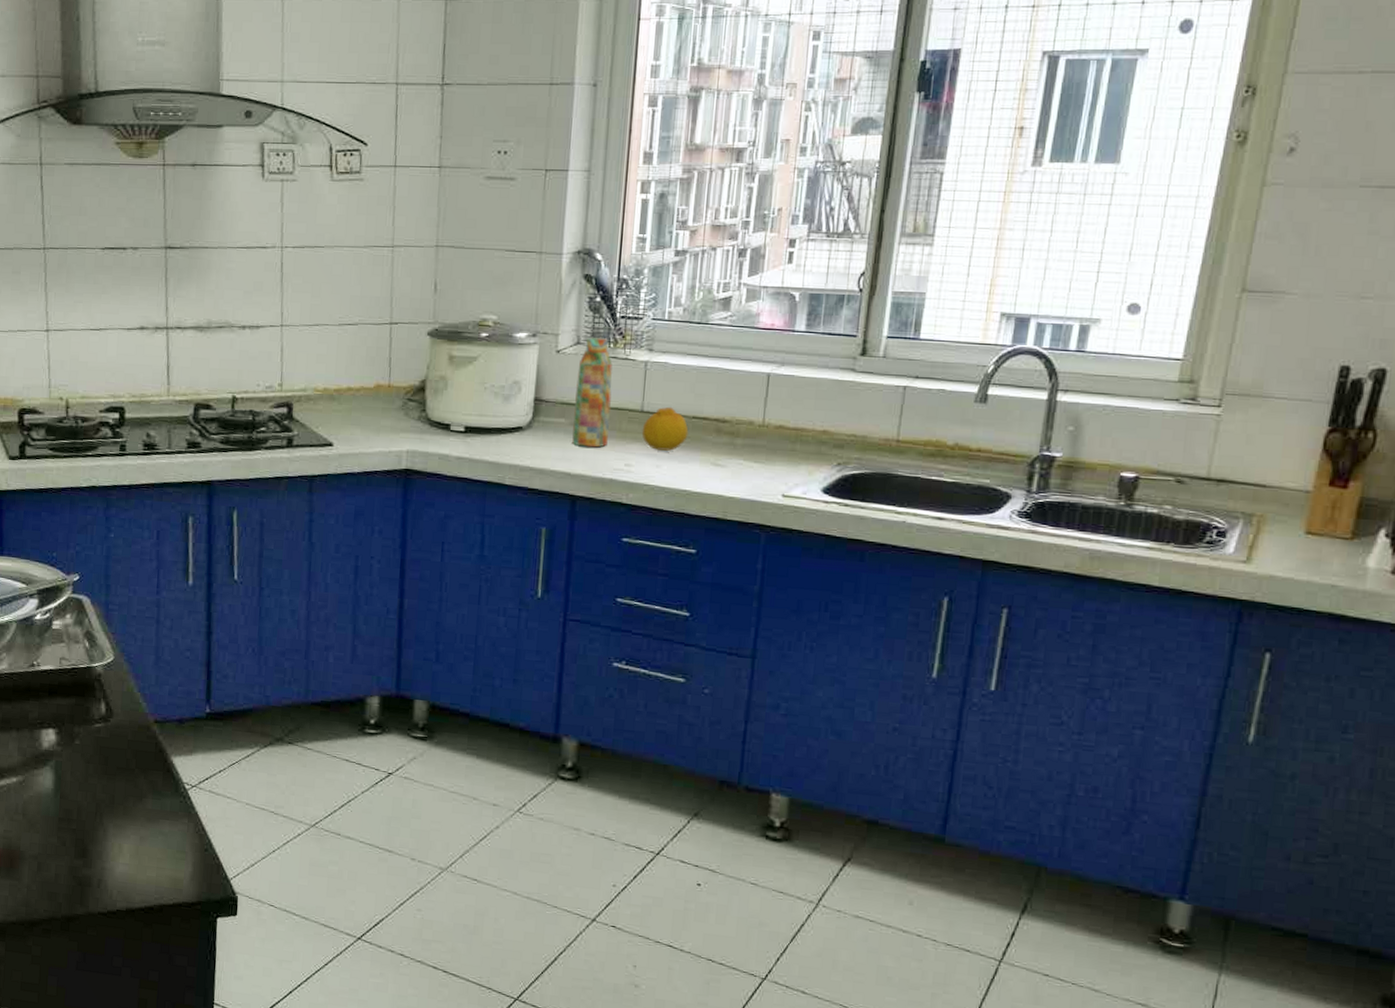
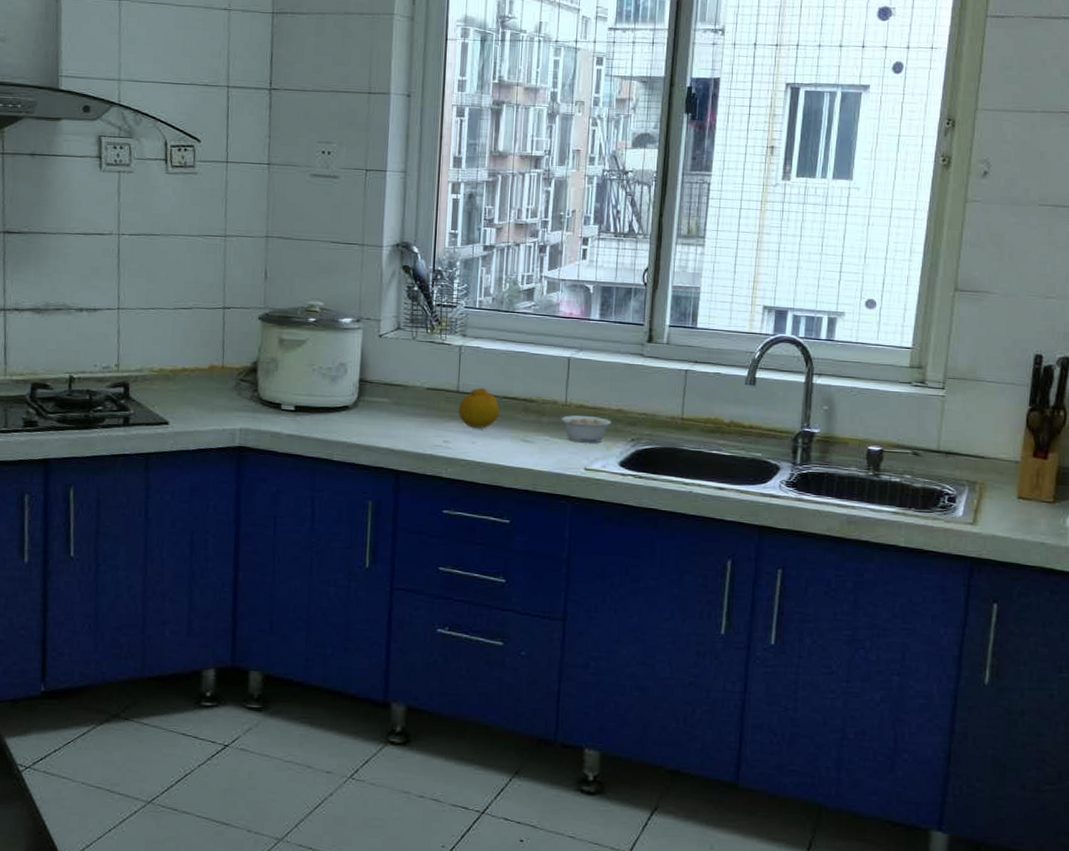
water bottle: present [572,337,613,448] -> none [395,323,431,425]
legume: none [757,436,815,468] -> present [561,415,611,443]

